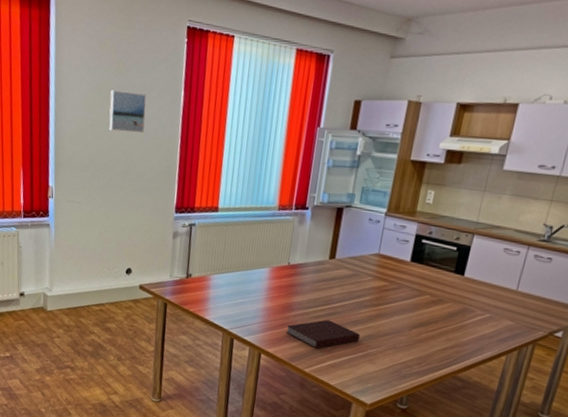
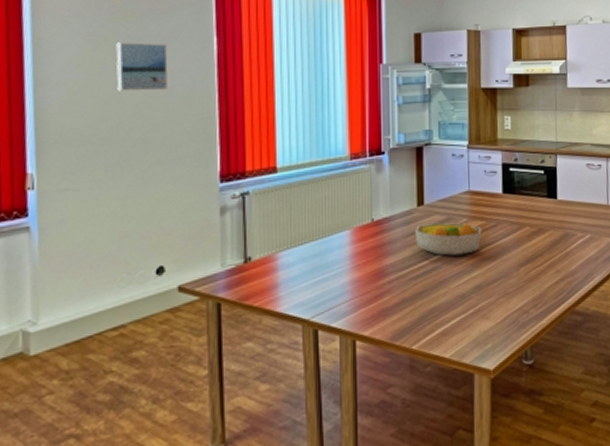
notebook: present [286,319,360,348] -> none [382,278,468,317]
fruit bowl: none [322,275,384,308] -> present [414,222,482,256]

